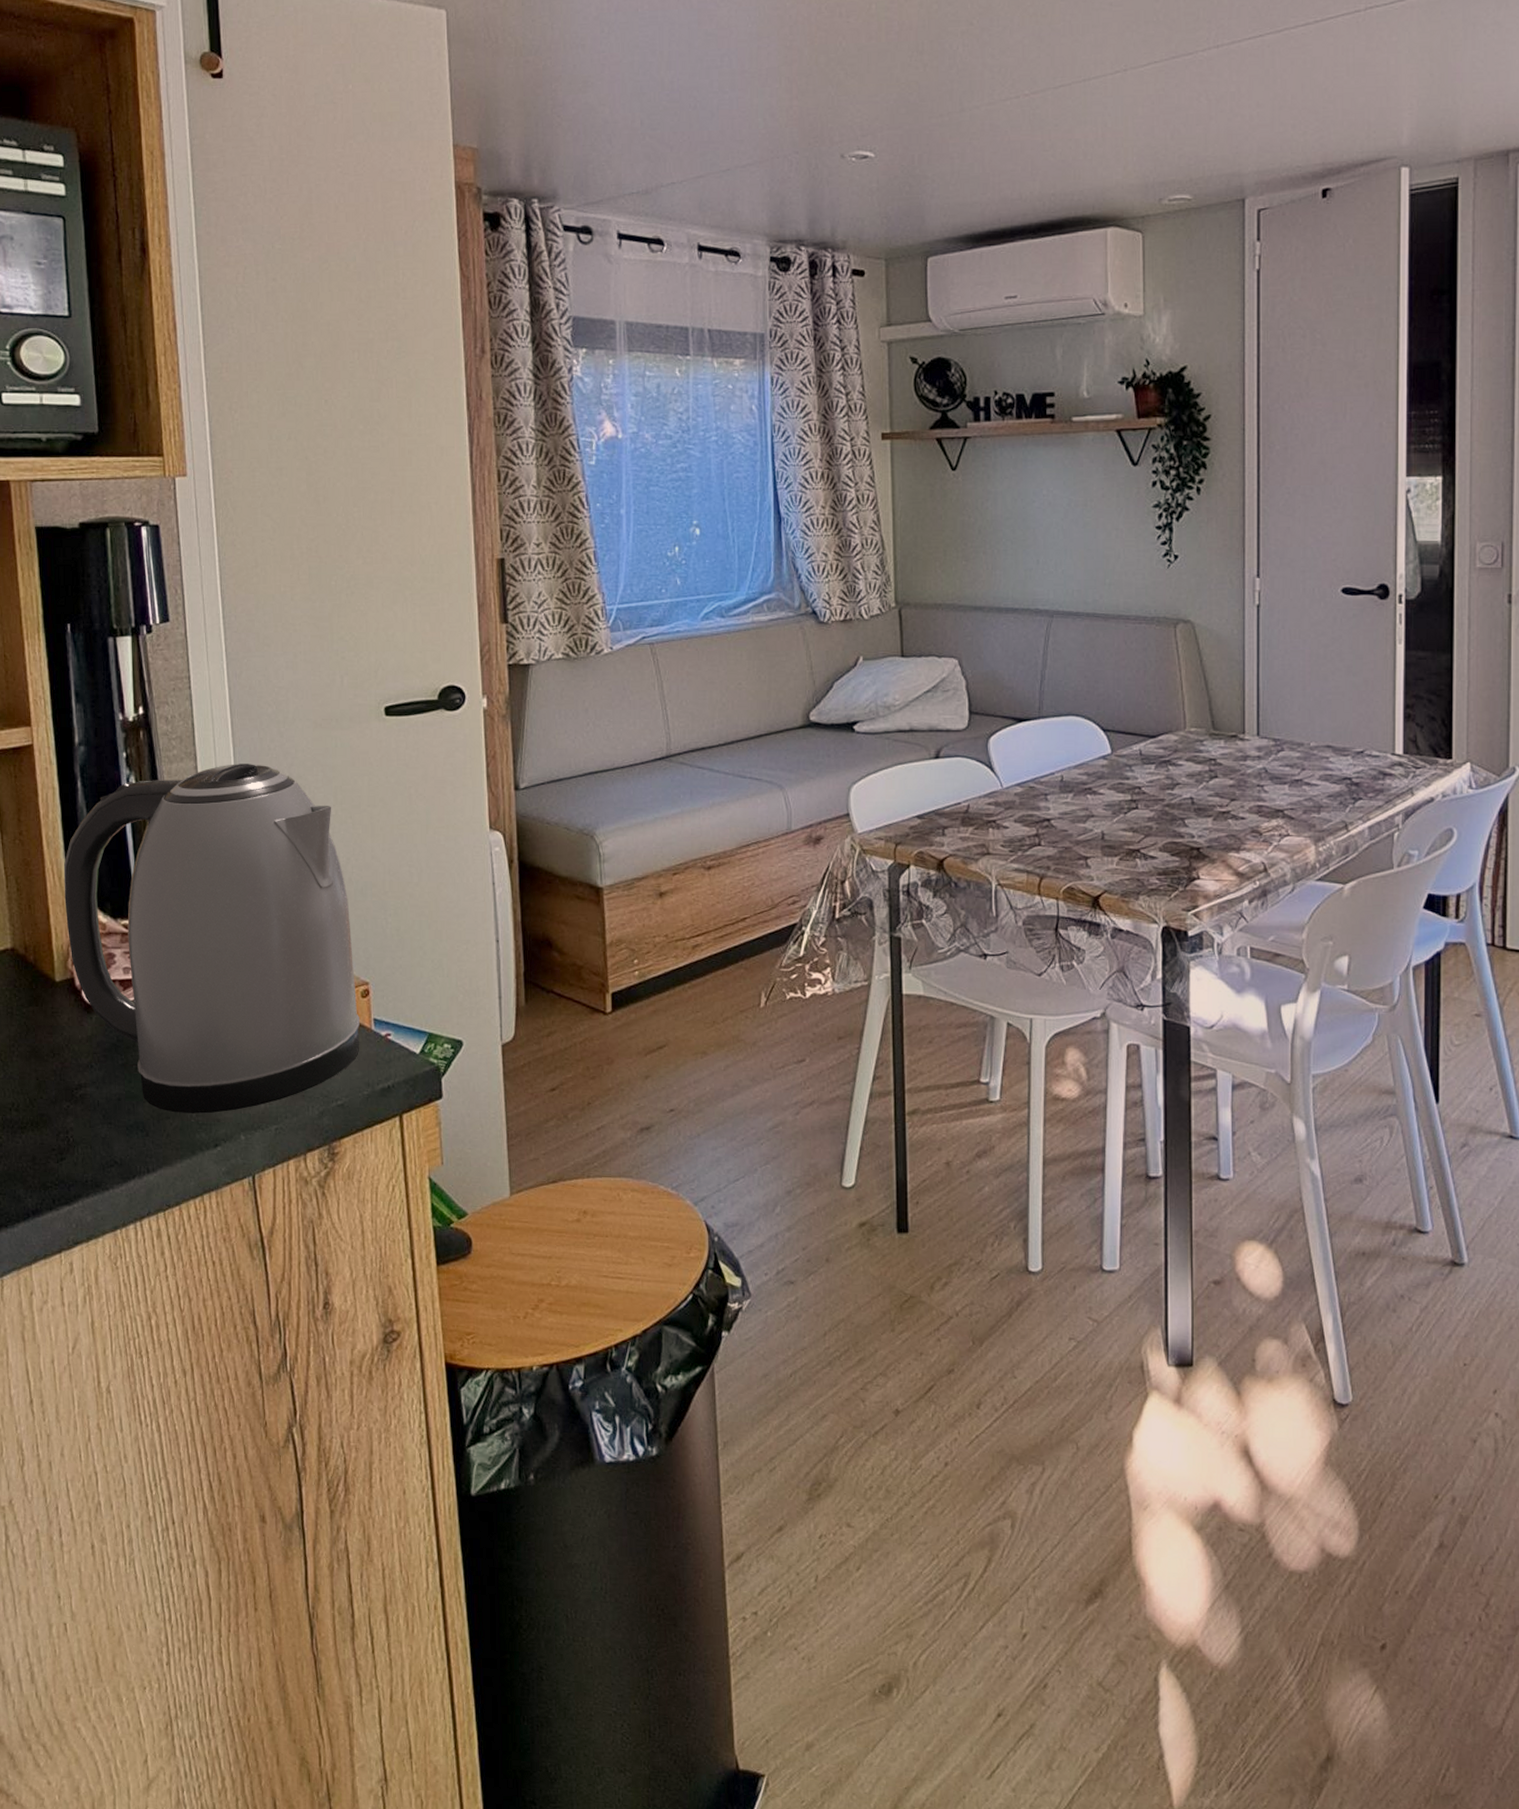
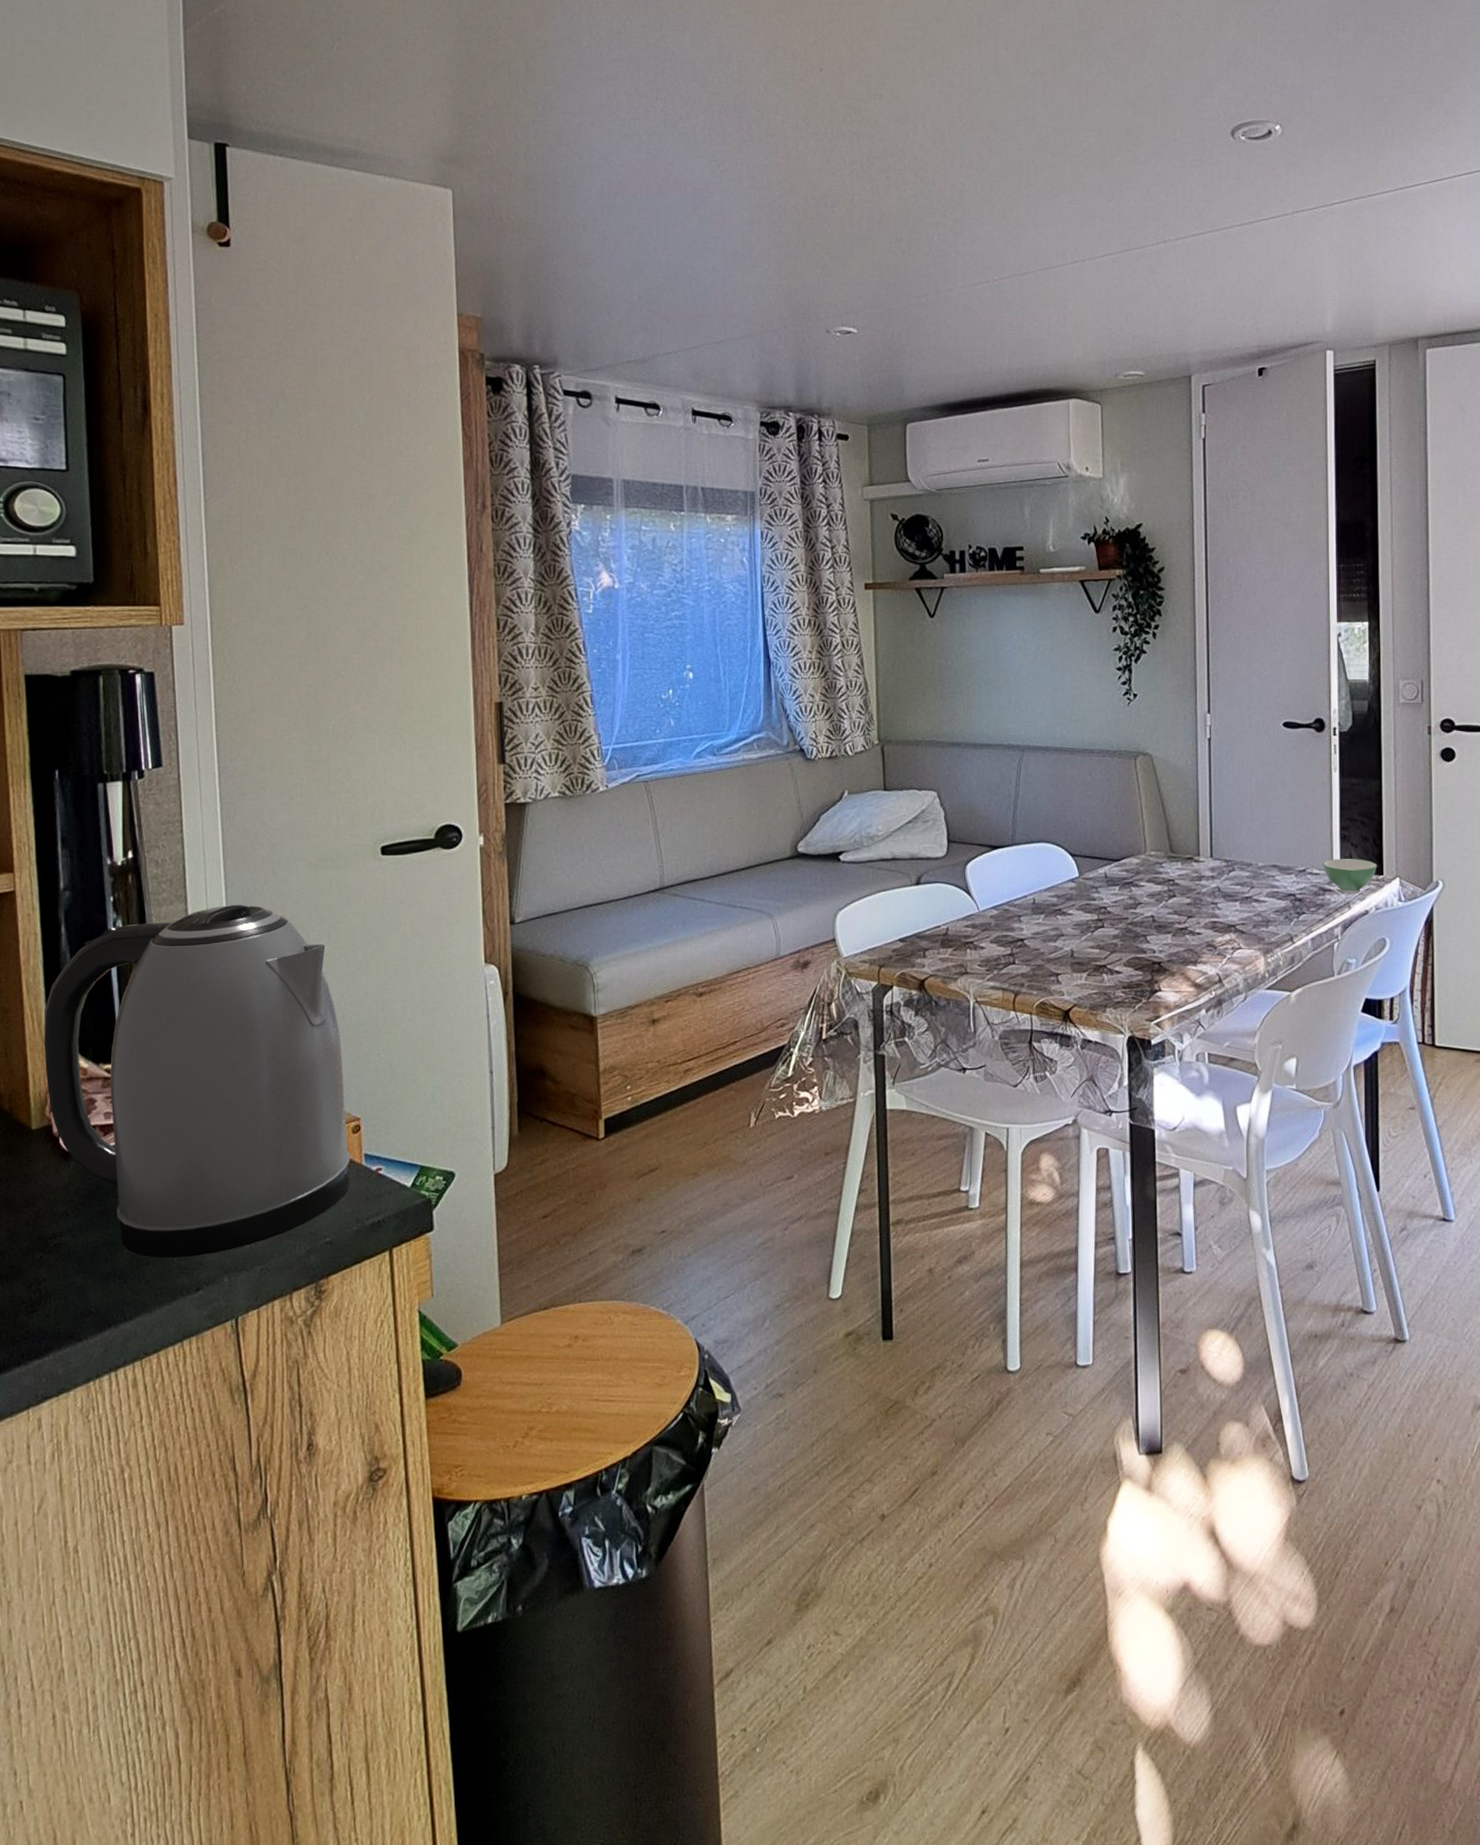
bowl: none [1382,739,1446,780] -> present [1322,858,1377,895]

